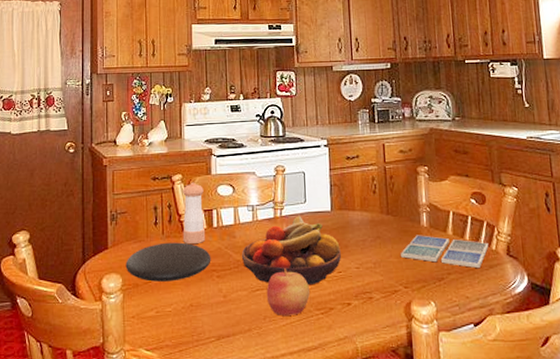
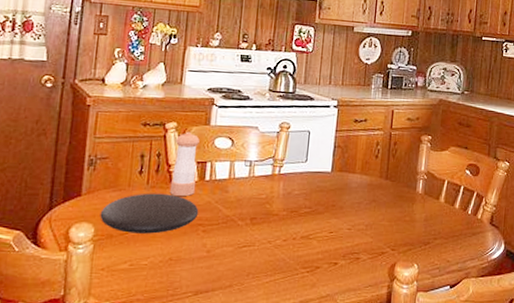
fruit bowl: present [241,216,342,286] -> none [231,174,336,244]
apple: present [266,267,310,315] -> none [253,225,299,273]
drink coaster: present [401,235,489,268] -> none [393,201,475,234]

